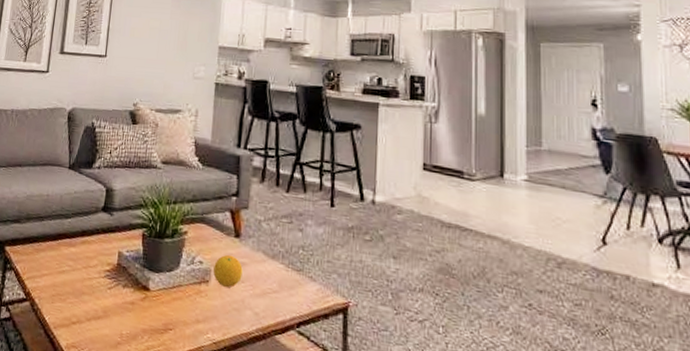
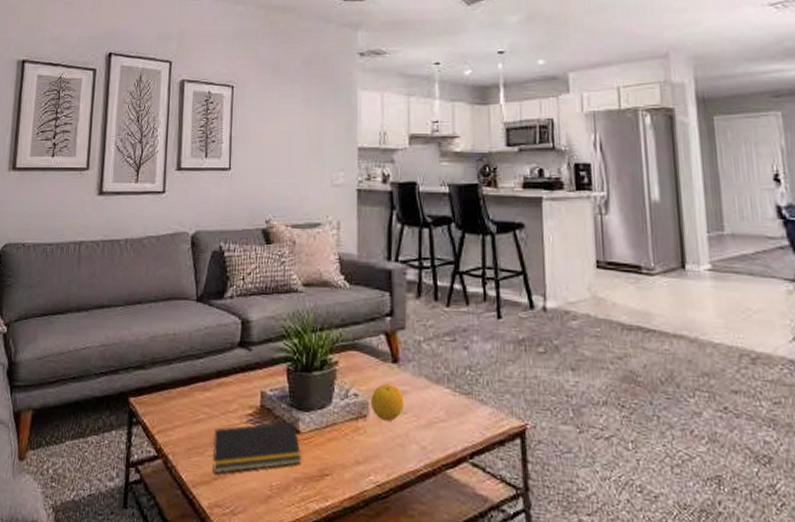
notepad: none [72,279,150,320] -> present [212,421,302,475]

